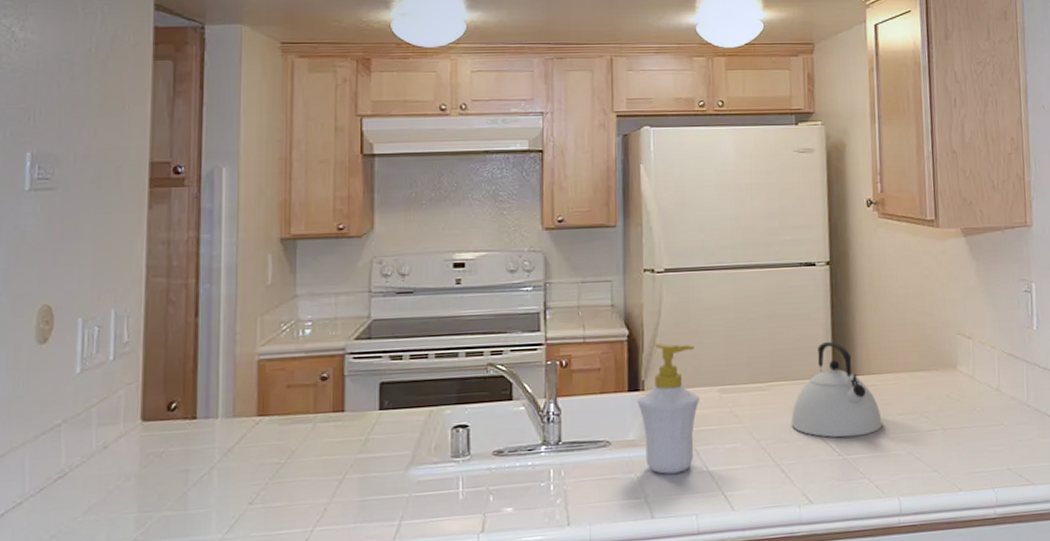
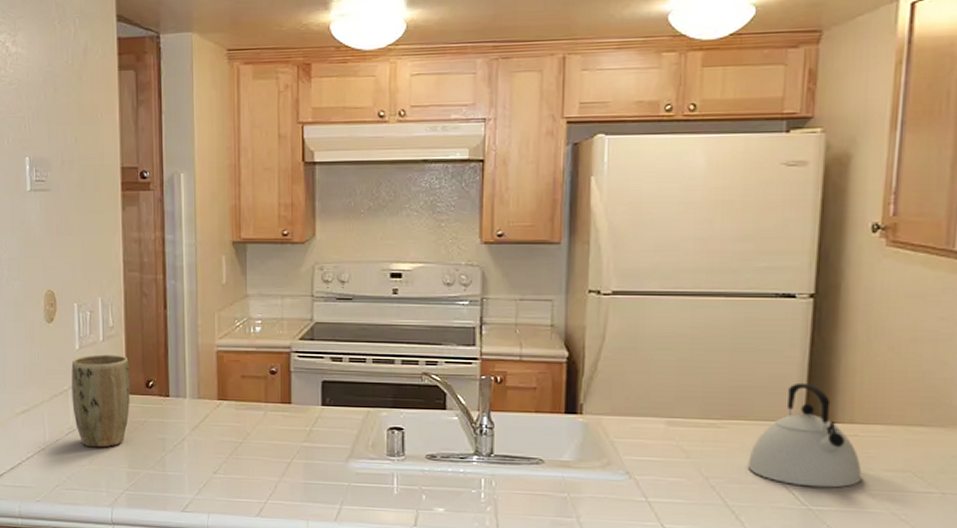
plant pot: none [66,375,147,493] -> present [71,354,131,448]
soap bottle: present [637,344,701,474] -> none [573,369,644,499]

